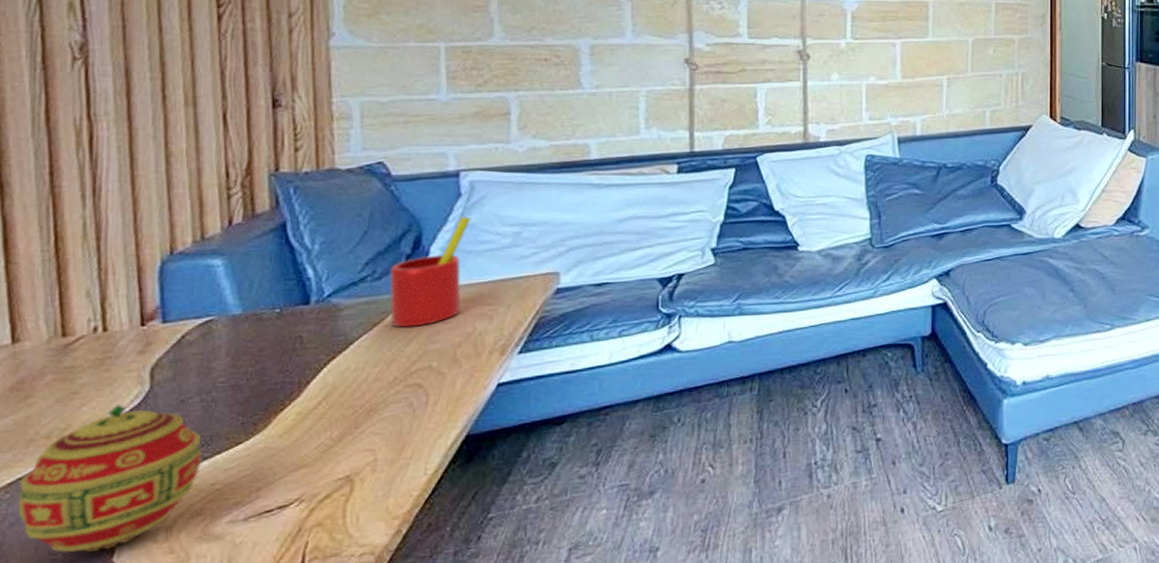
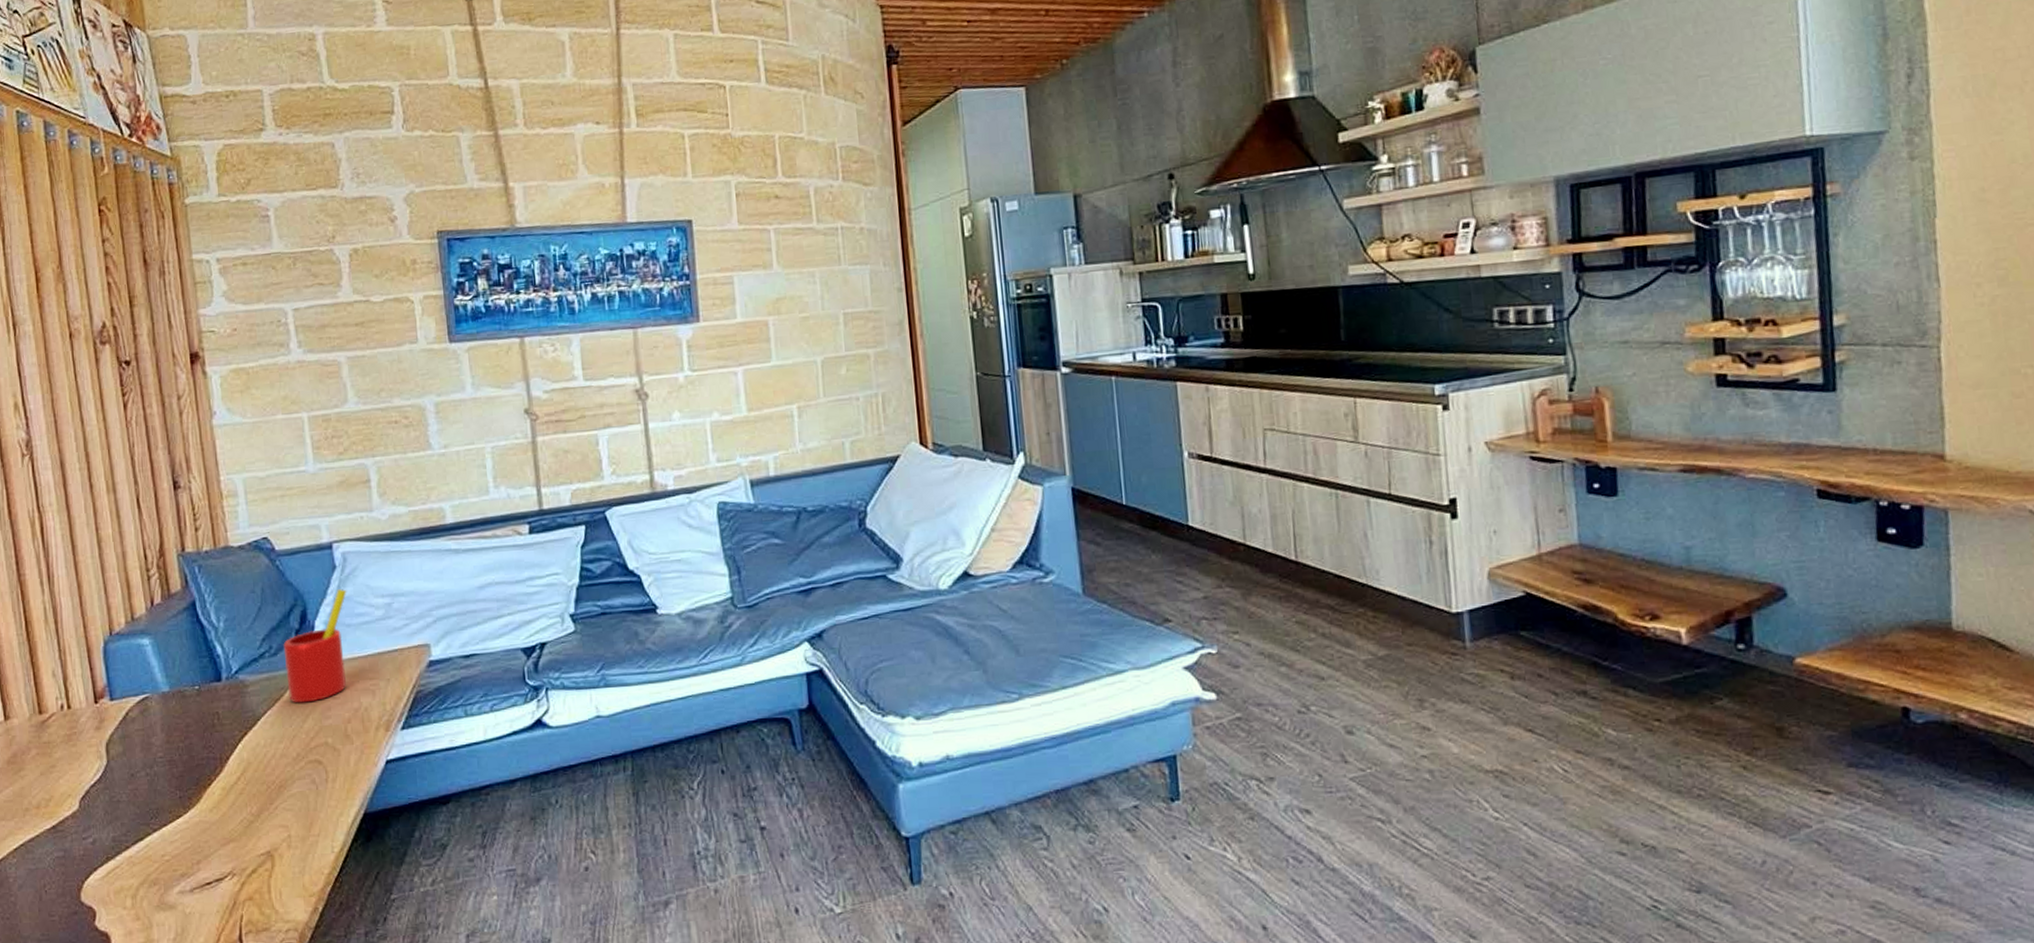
decorative egg: present [17,405,202,552] -> none [22,778,152,915]

